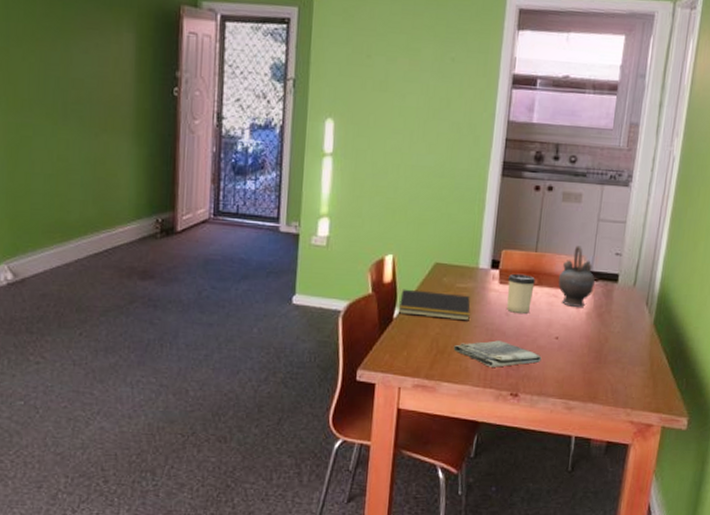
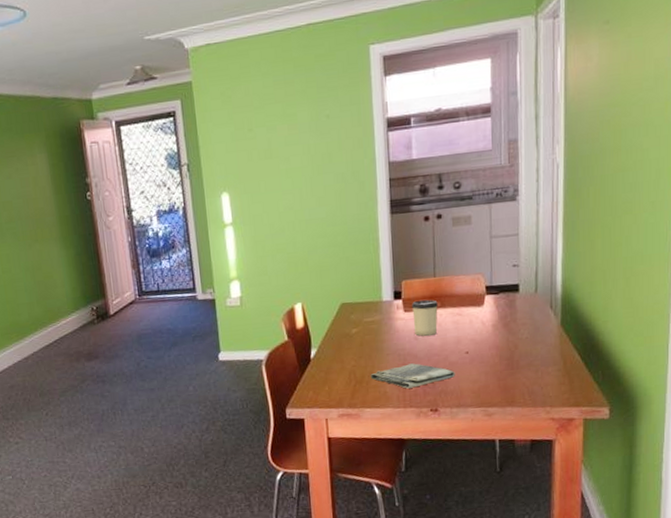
notepad: present [398,289,470,321] -> none [314,327,381,354]
teapot: present [557,245,595,307] -> none [459,264,496,322]

